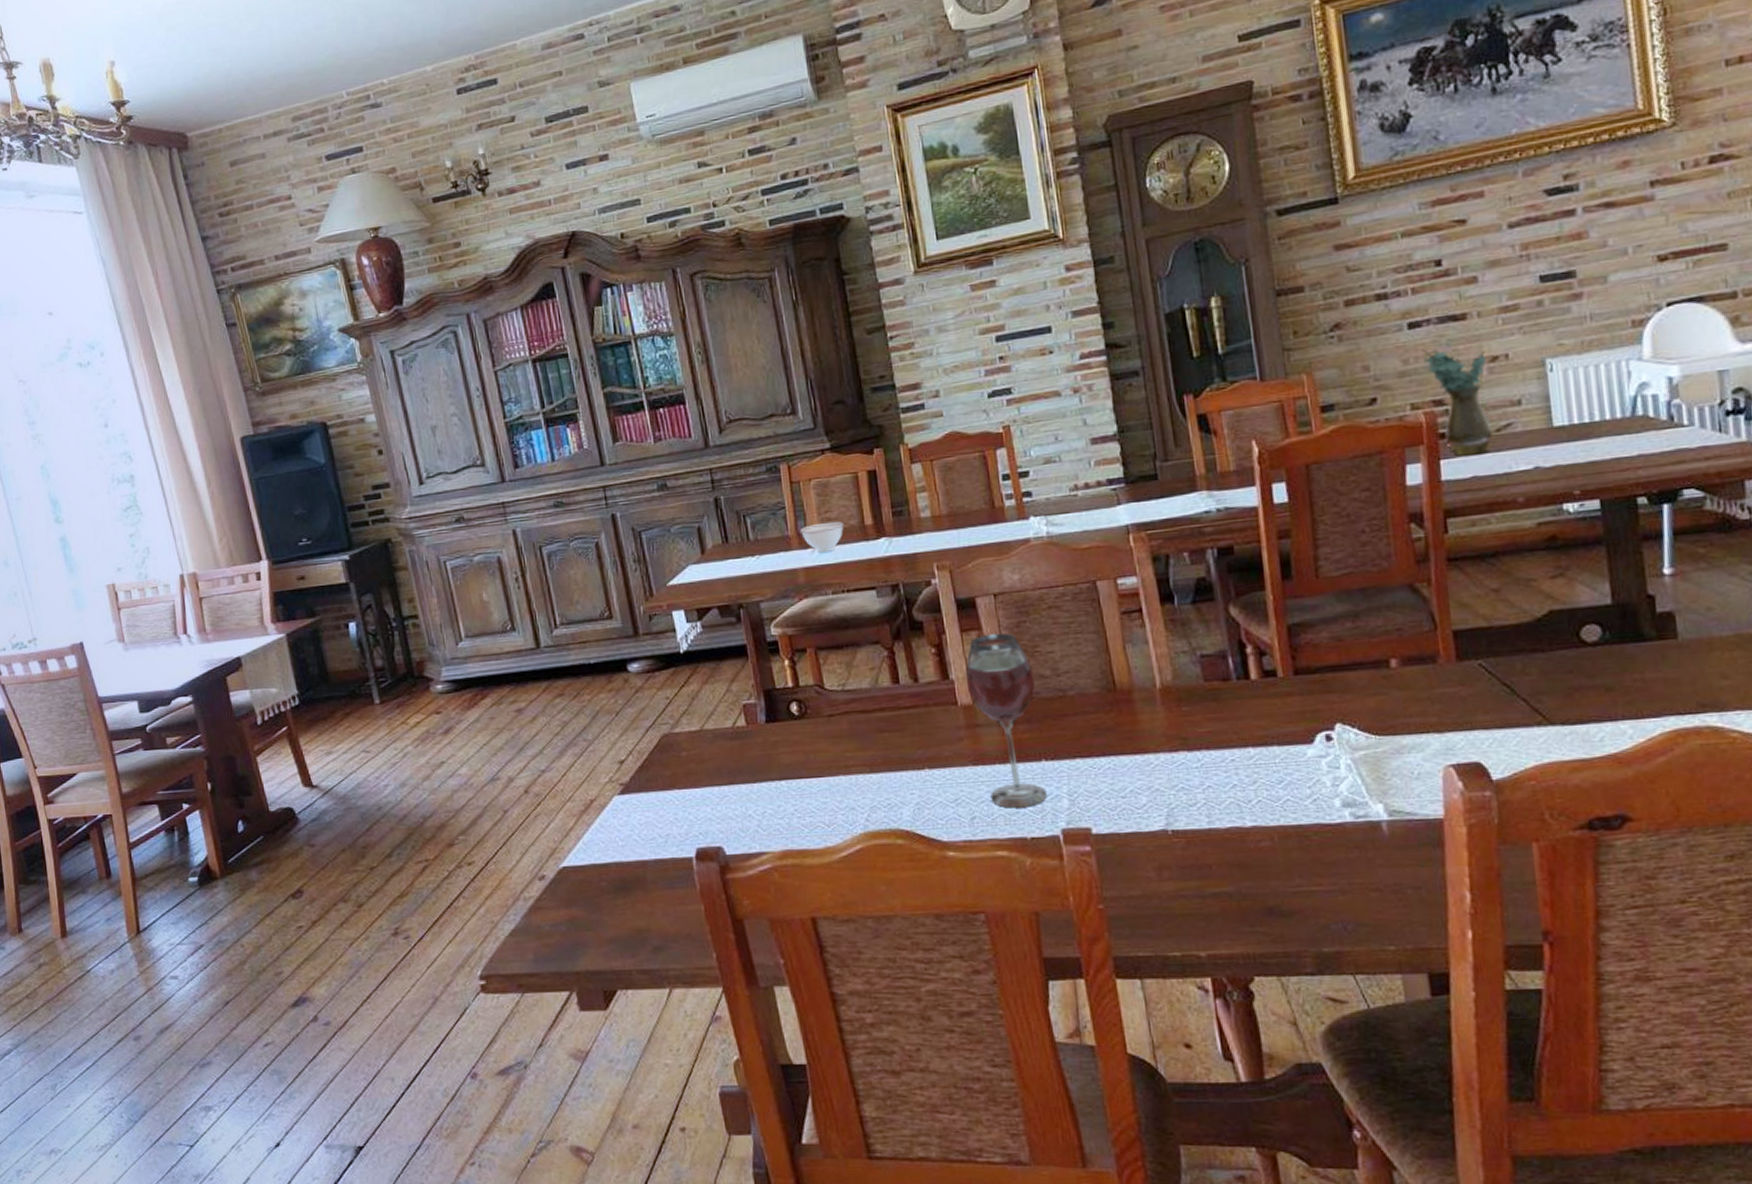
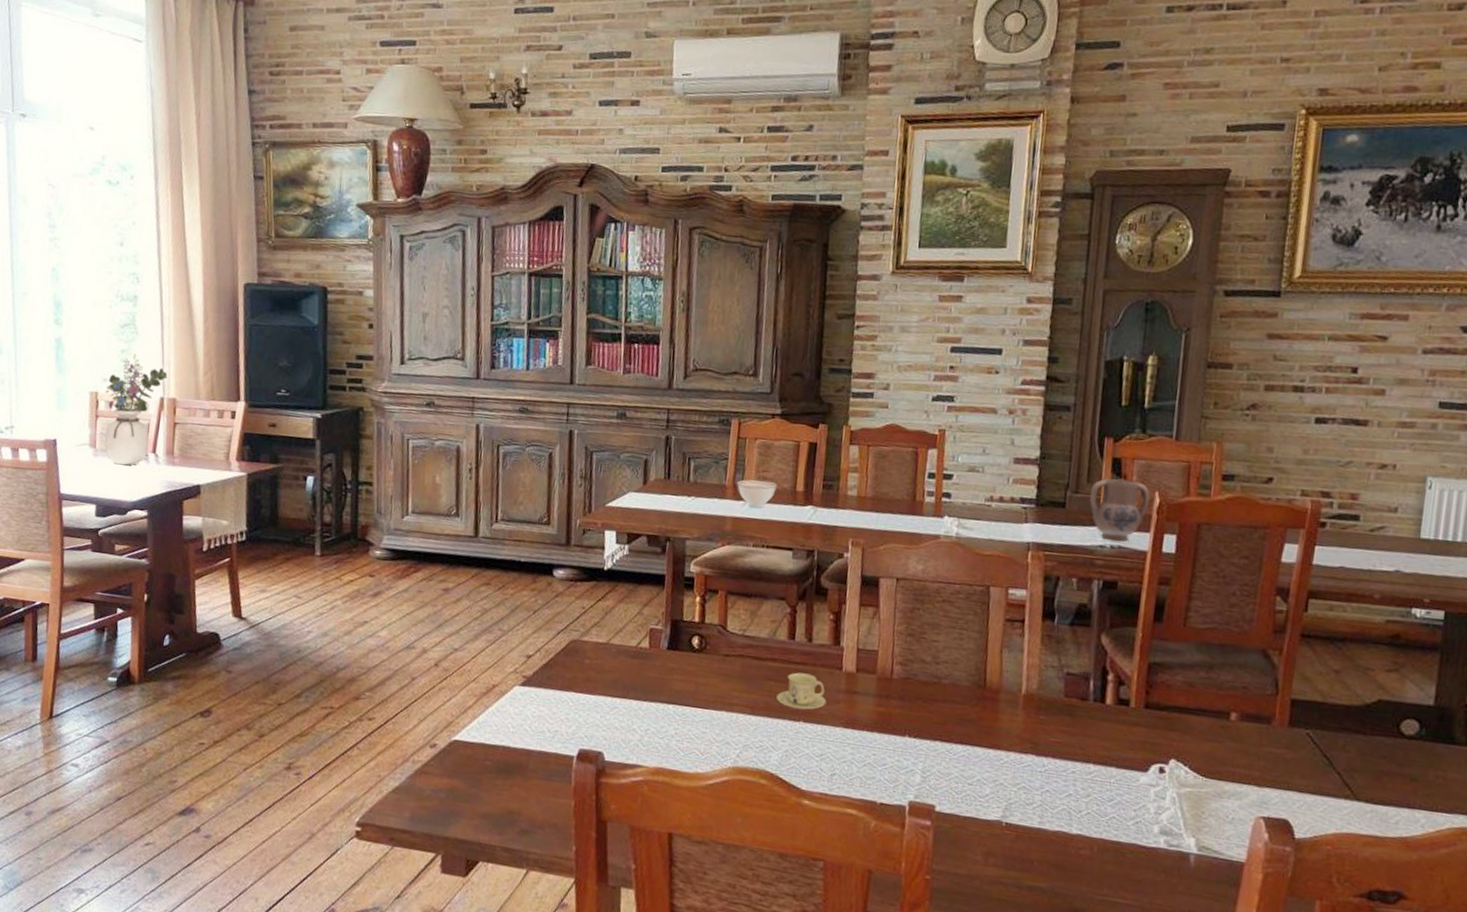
bouquet: none [121,535,182,654] -> present [104,353,168,466]
cup and saucer: none [894,716,949,757] -> present [776,672,827,710]
wineglass: present [965,632,1047,808] -> none [852,612,916,776]
pitcher: none [1181,434,1248,504] -> present [1090,478,1150,542]
vase: present [1421,349,1493,457] -> none [1322,444,1377,549]

